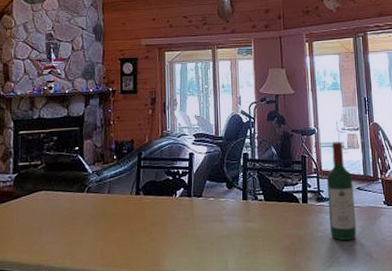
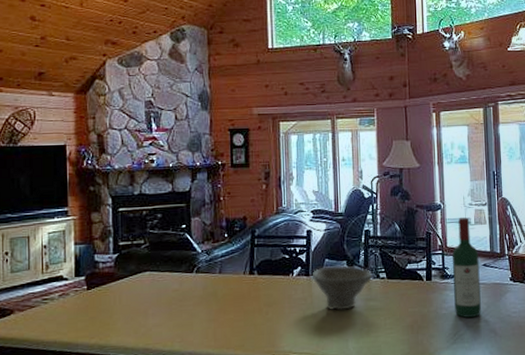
bowl: none [193,187,250,232] -> present [312,266,372,311]

